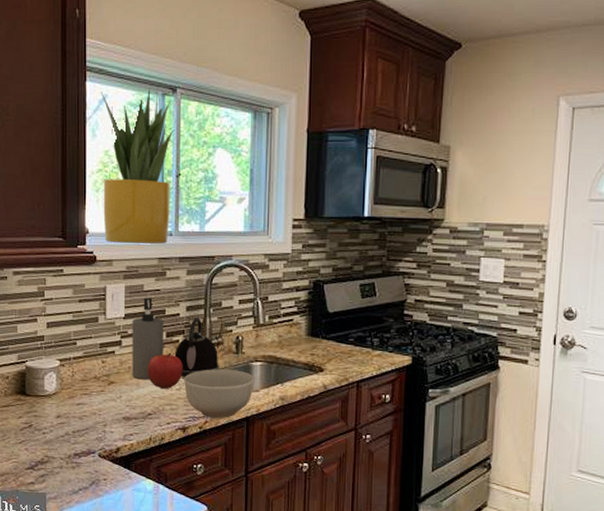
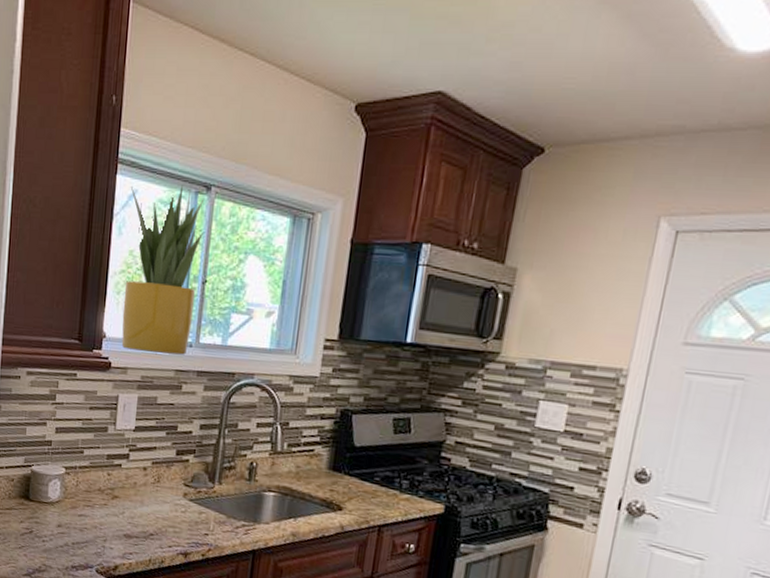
soap dispenser: present [132,297,164,380] -> none [137,410,175,499]
fruit: present [147,352,183,389] -> none [152,471,191,510]
kettle: present [174,318,219,377] -> none [183,437,229,499]
bowl: present [184,369,255,419] -> none [190,494,266,549]

